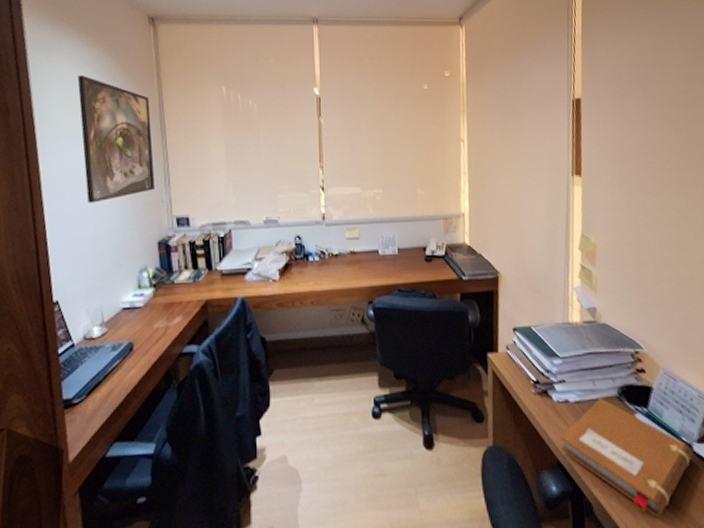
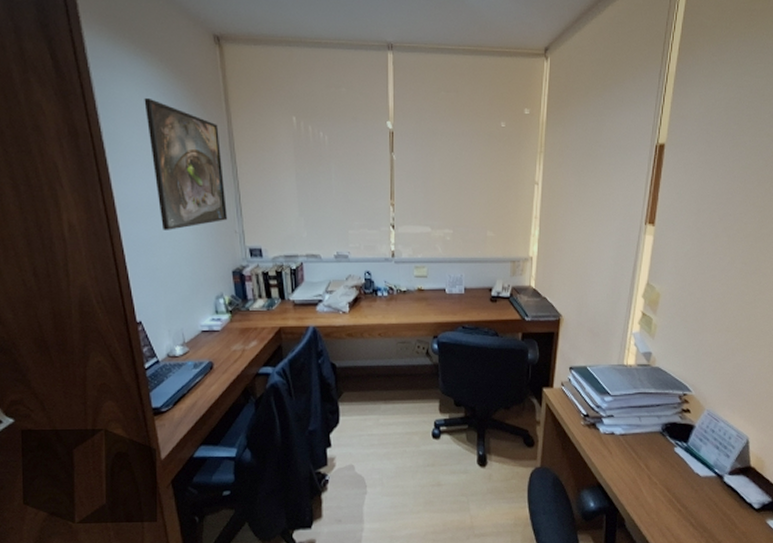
notebook: present [560,397,693,517] -> none [601,432,723,532]

